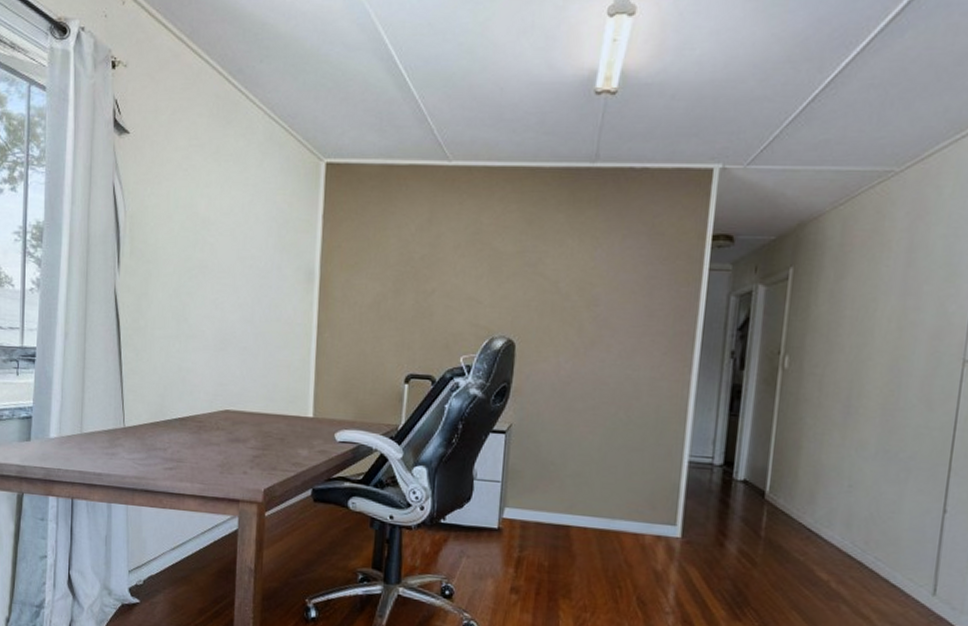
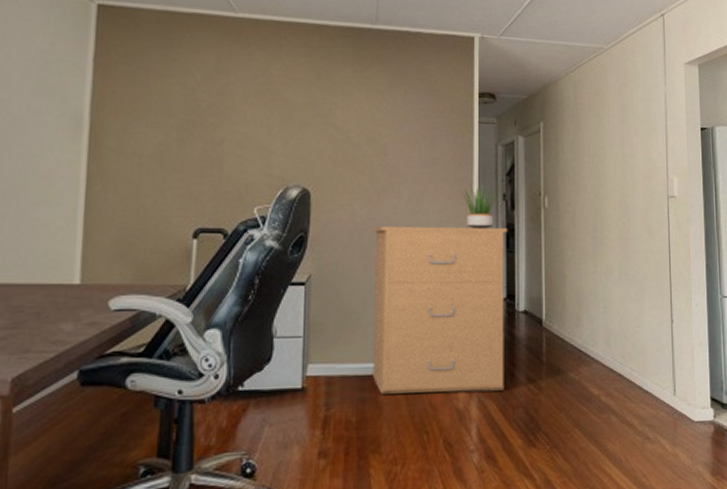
filing cabinet: none [566,380,733,559] -> present [371,225,508,394]
potted plant: none [680,340,727,390] -> present [461,185,500,230]

